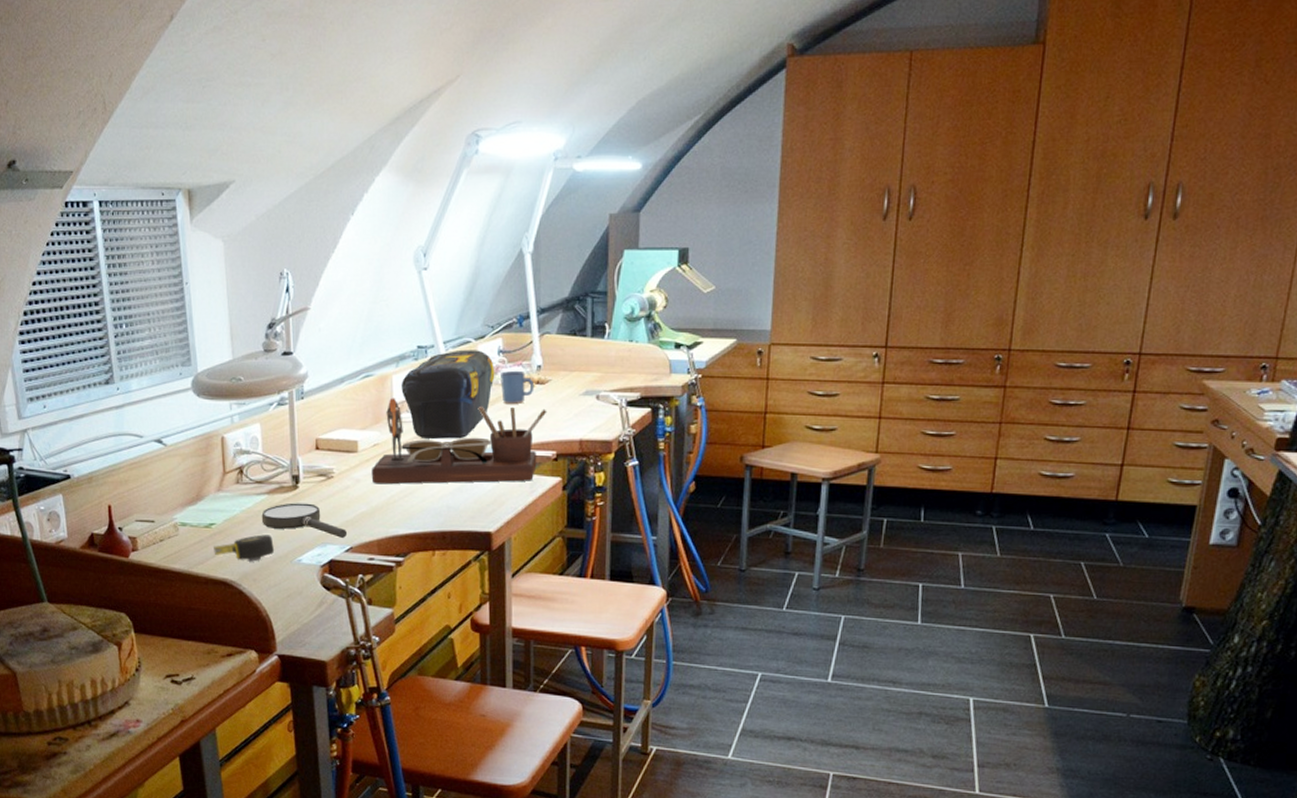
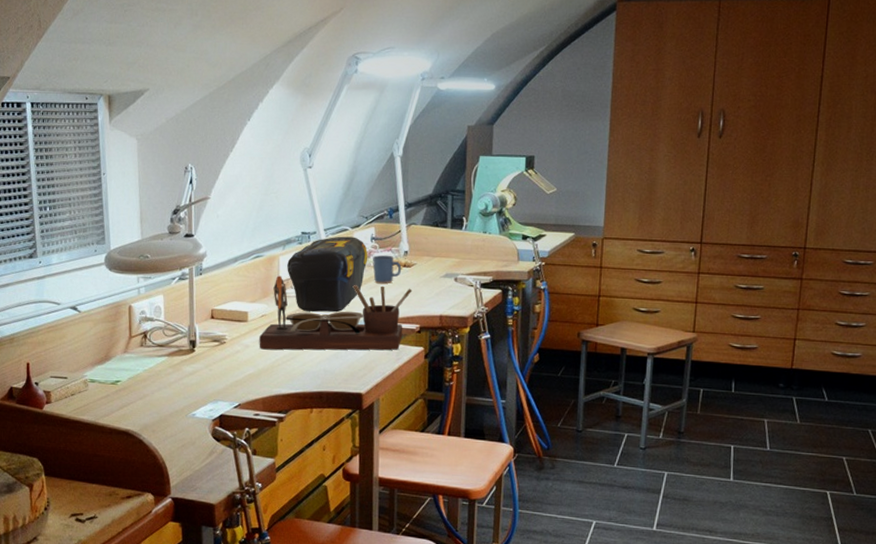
tape measure: present [214,534,275,562] -> none [118,391,172,415]
magnifying glass: present [261,503,348,539] -> none [161,364,237,397]

